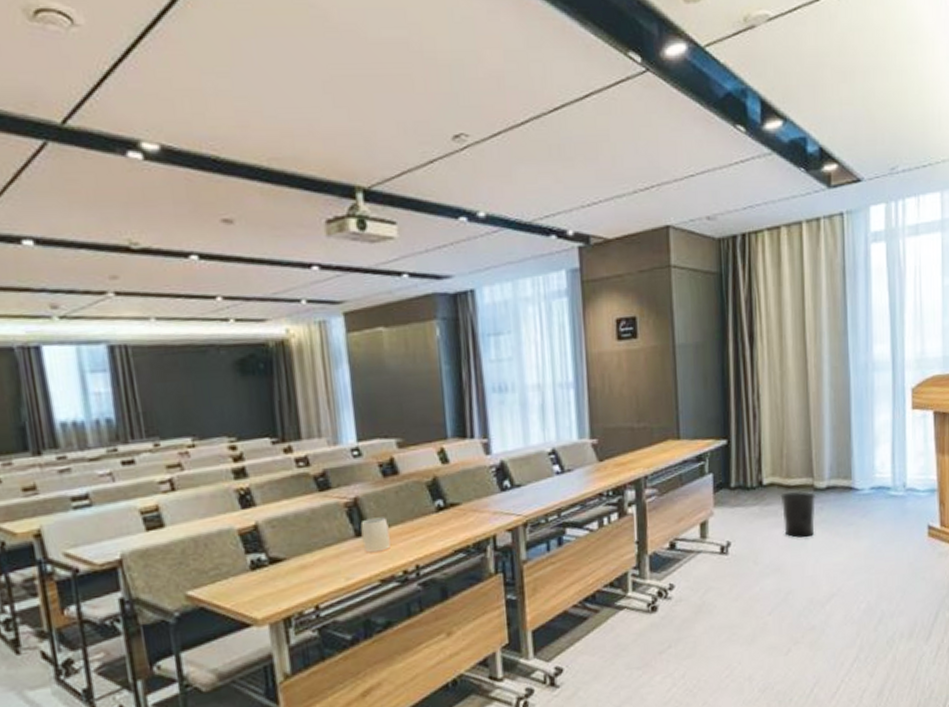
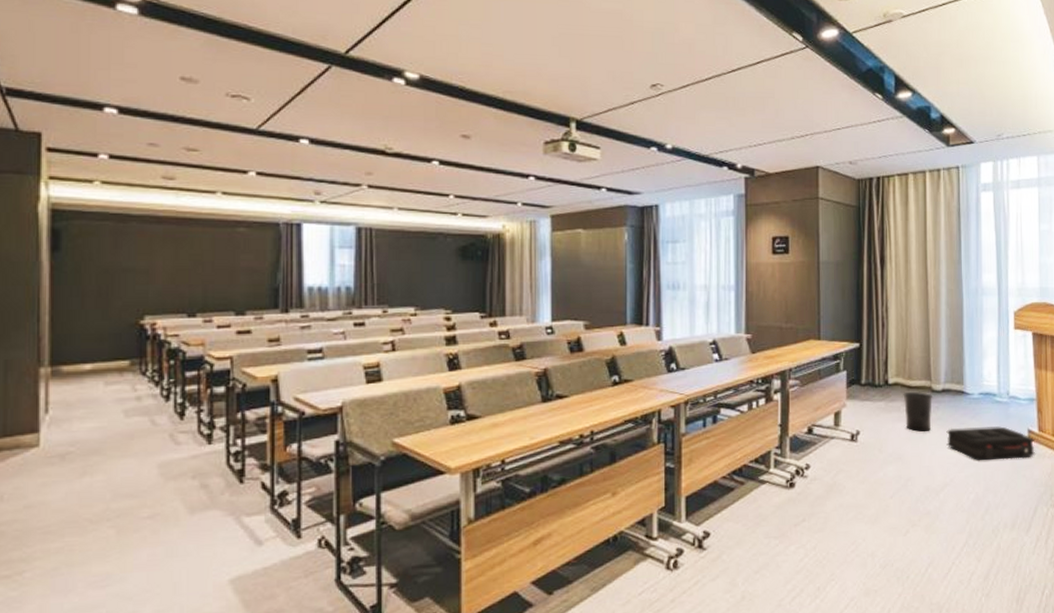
mug: present [360,517,391,553] -> none [547,387,572,417]
briefcase: none [832,524,937,566] -> present [946,426,1036,461]

